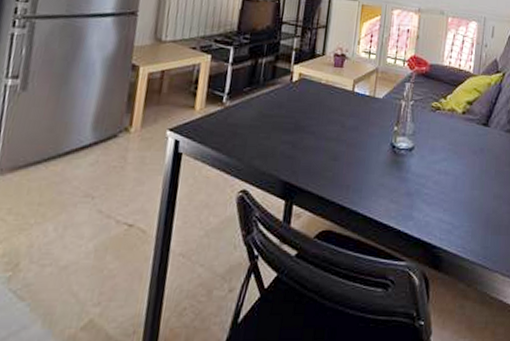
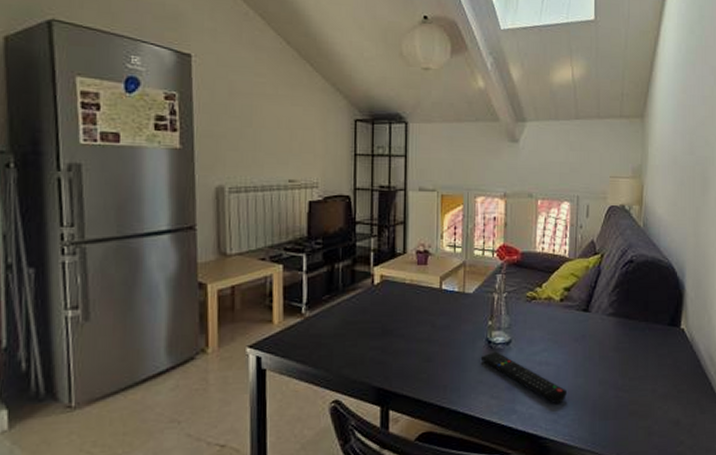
remote control: none [384,156,462,213] -> present [480,351,567,403]

